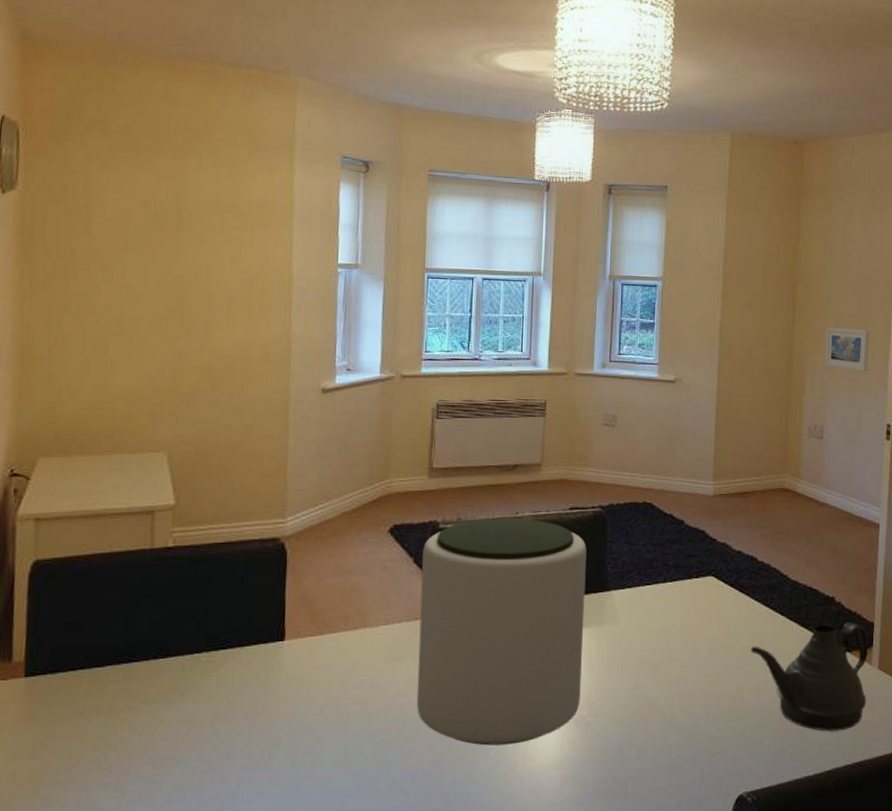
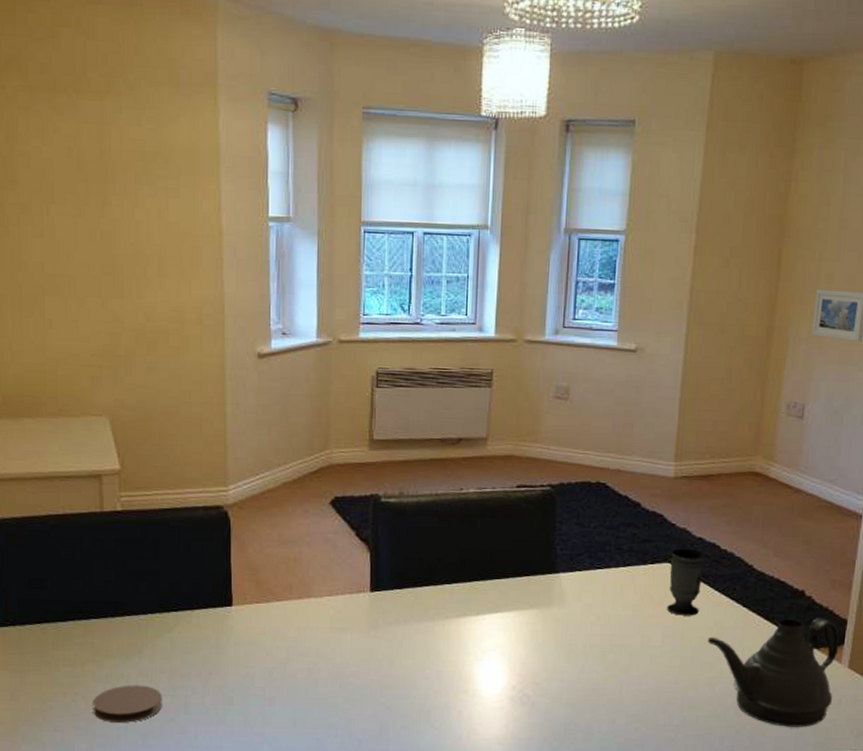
coaster: none [125,731,204,776] -> present [93,685,162,723]
plant pot: present [416,519,587,746] -> none [361,494,534,718]
cup: none [712,562,745,627] -> present [667,548,706,616]

